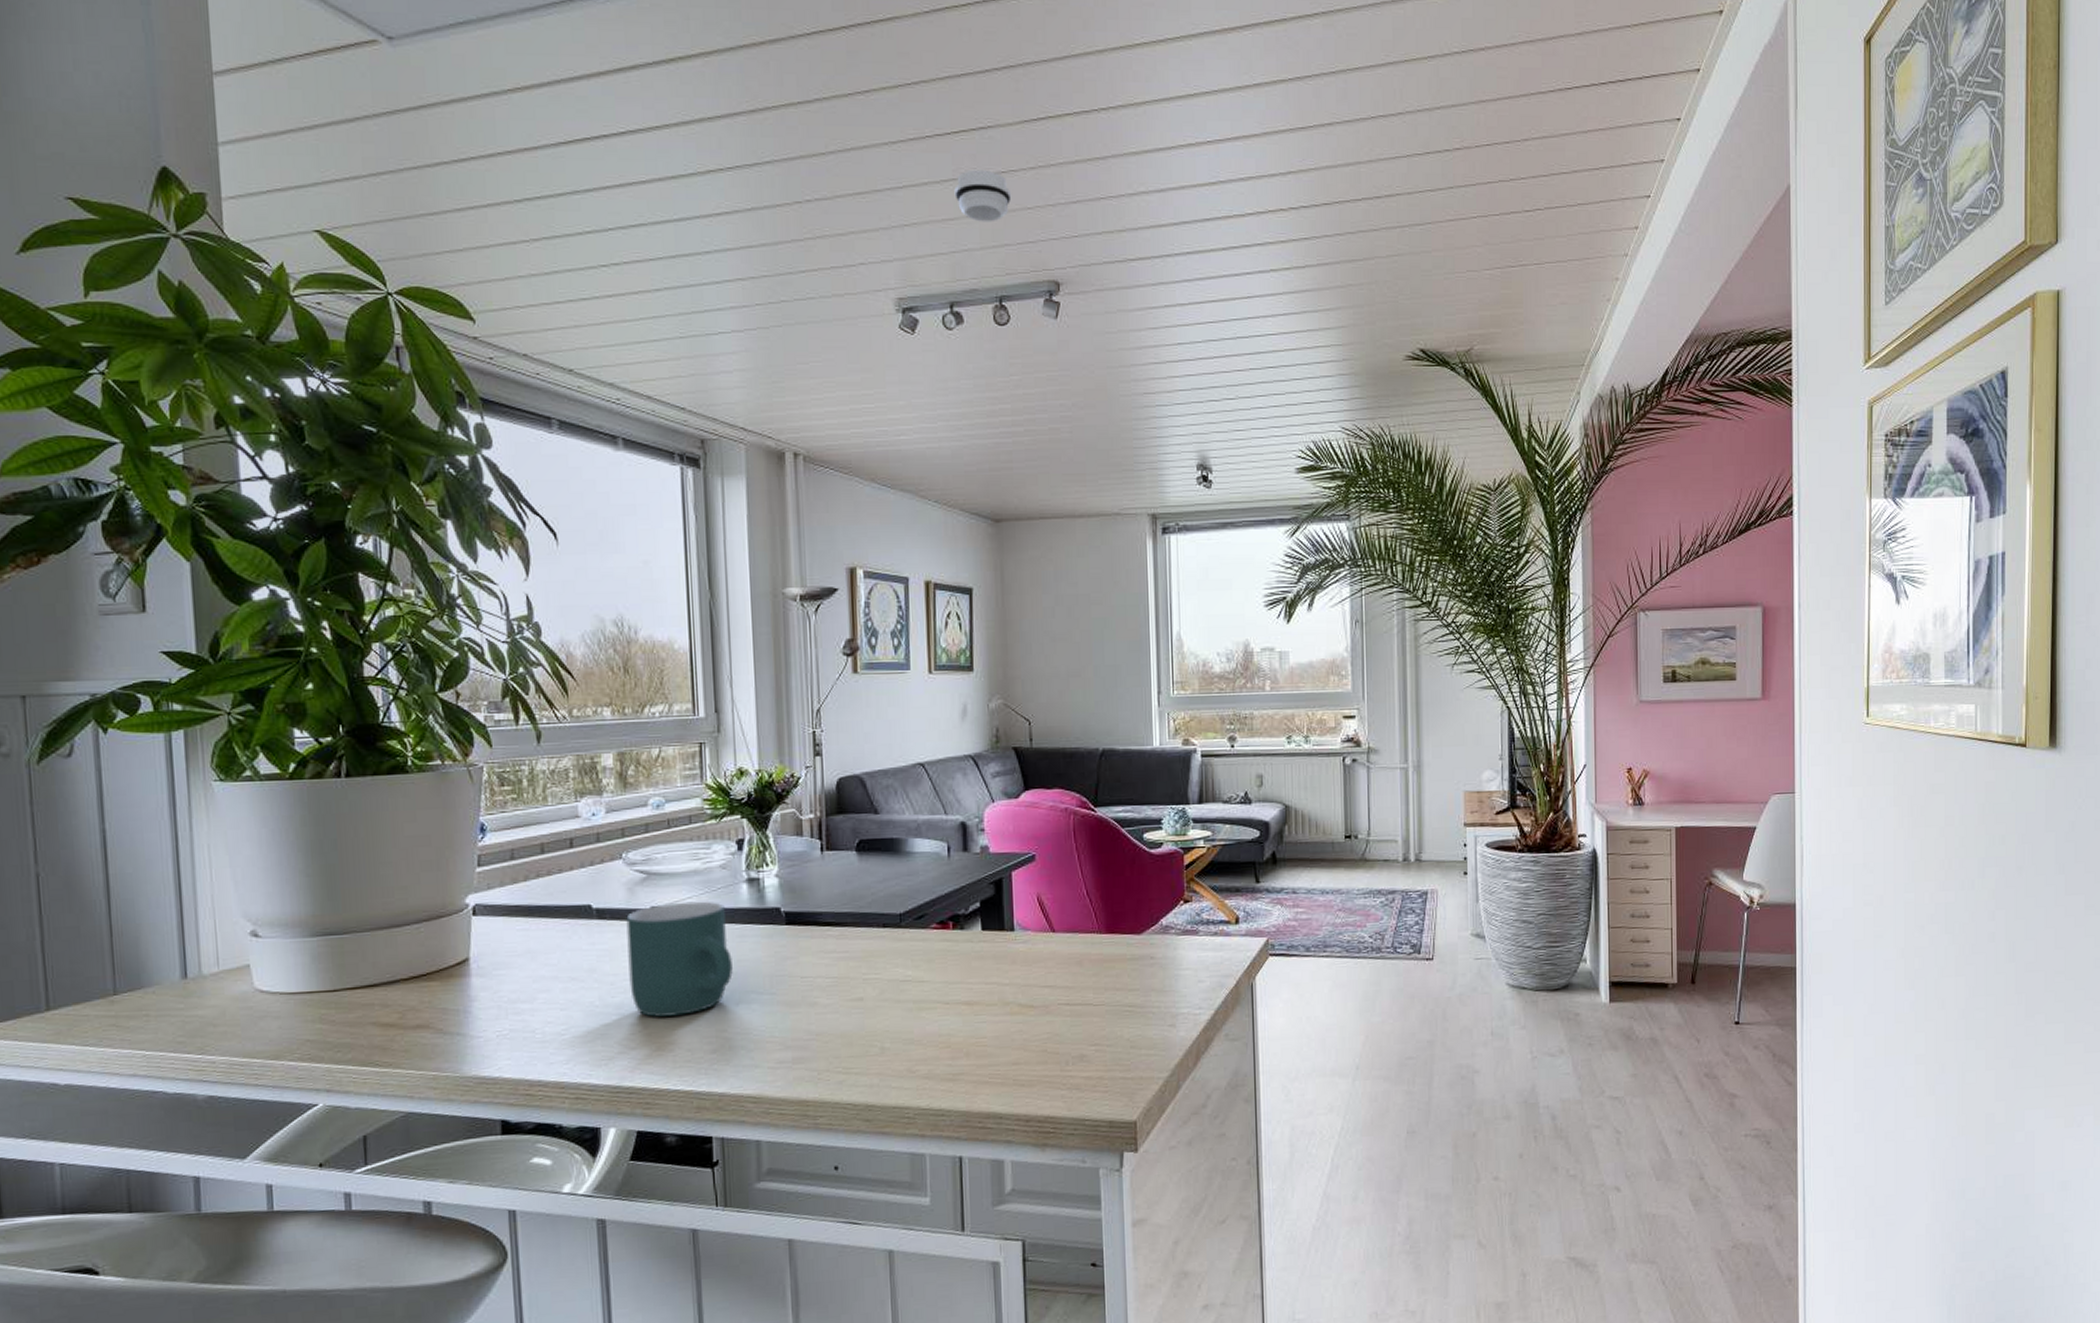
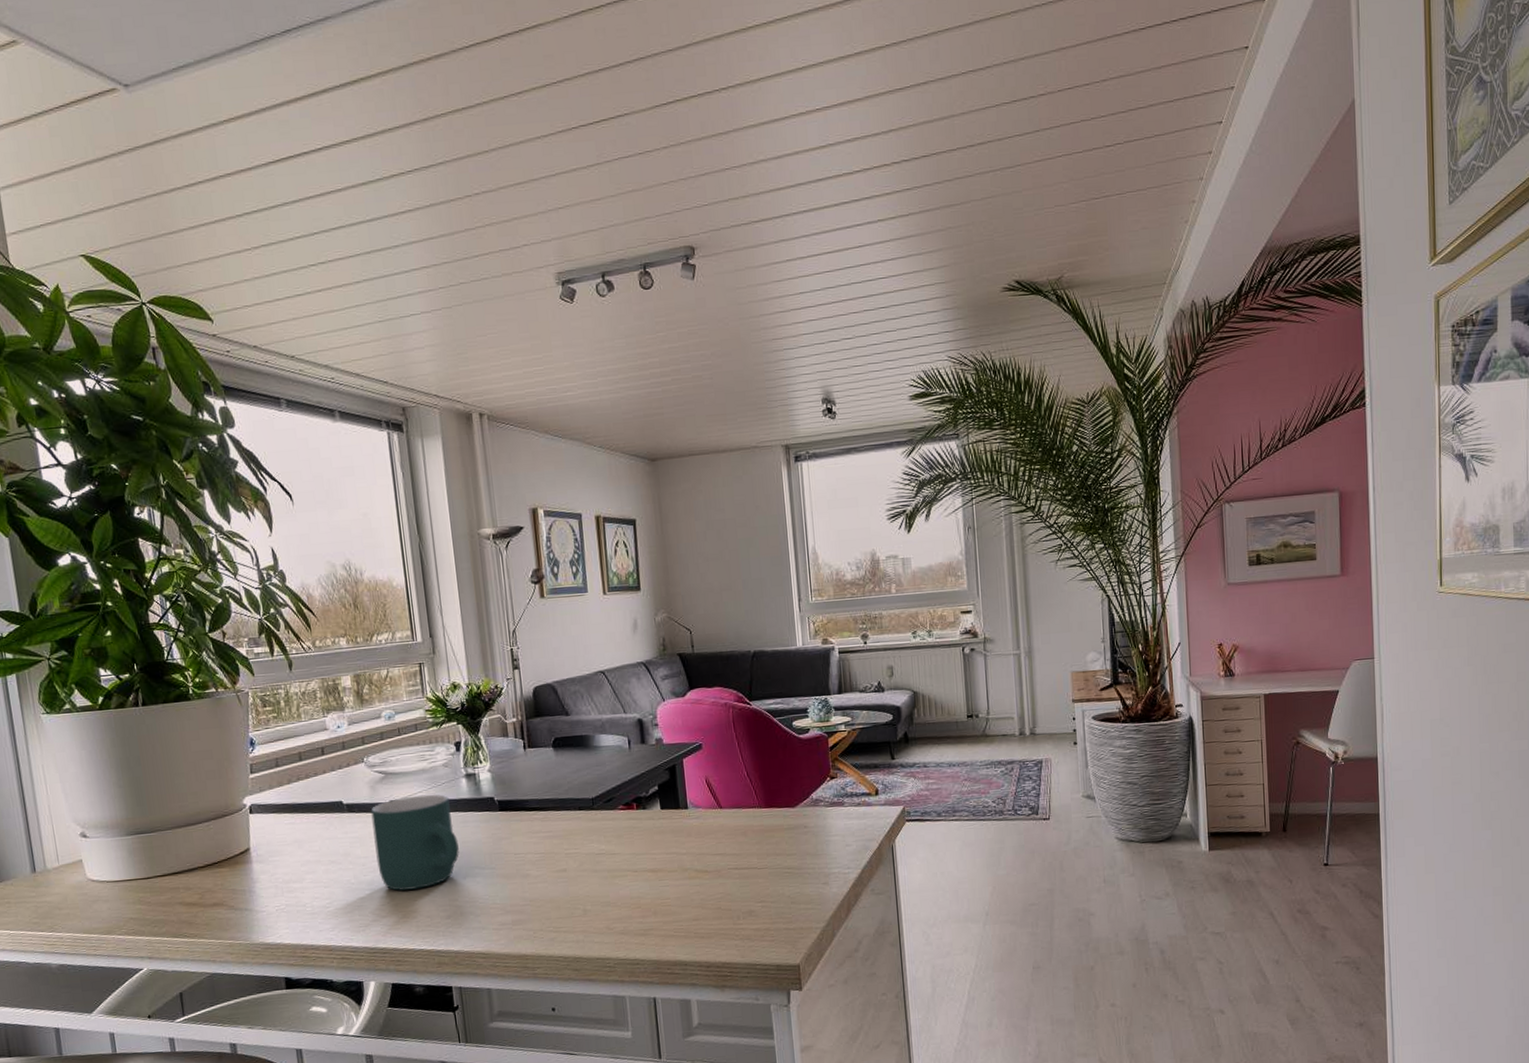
smoke detector: present [954,169,1012,222] -> none [599,152,649,200]

